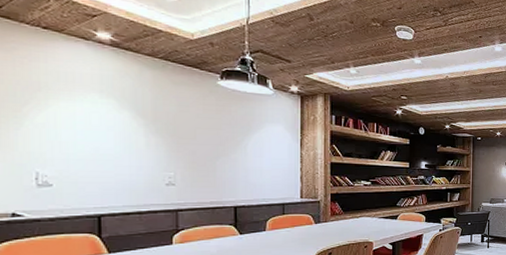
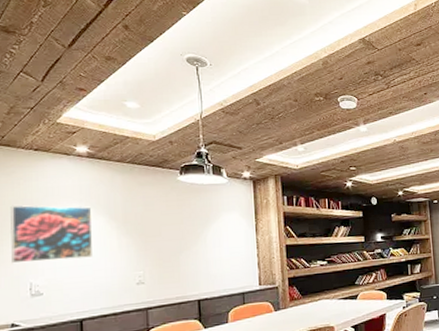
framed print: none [10,85,116,152] -> present [10,205,94,264]

